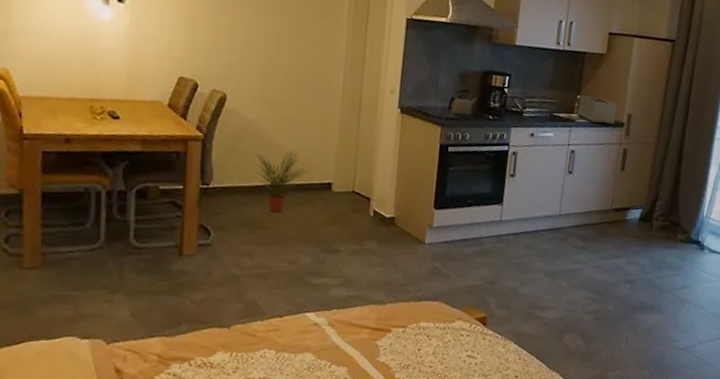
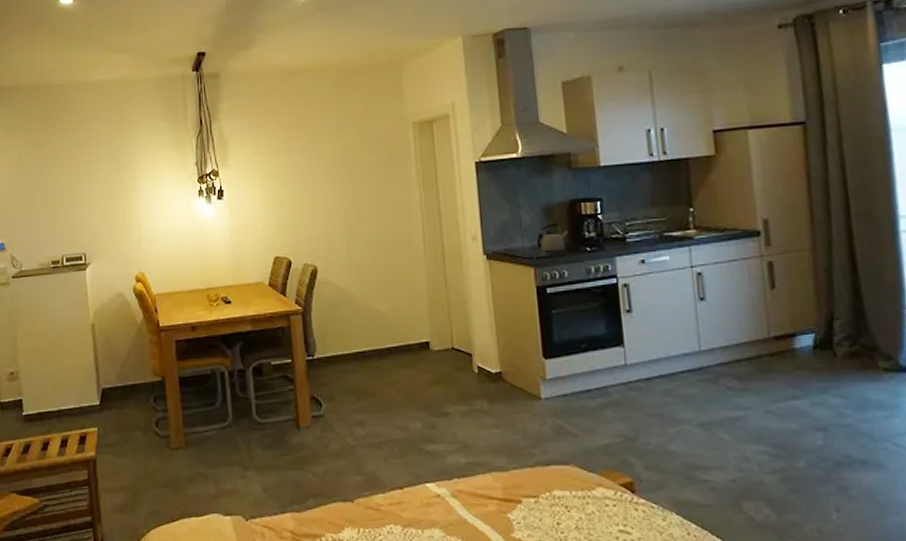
potted plant: present [255,150,307,213] -> none [352,313,403,378]
toaster: present [577,96,617,126] -> none [692,206,747,238]

